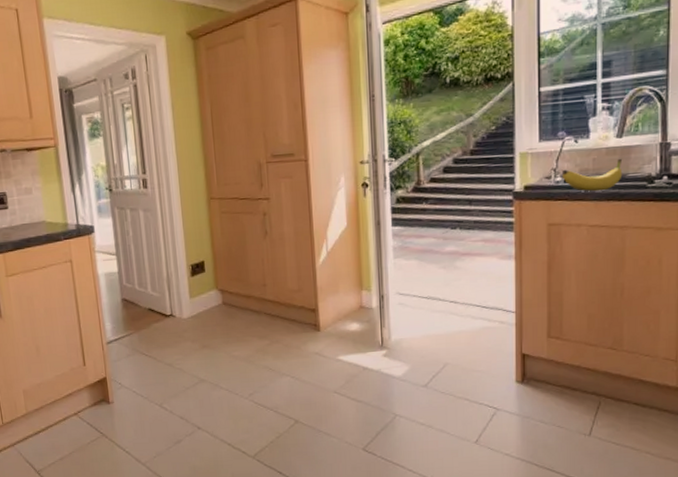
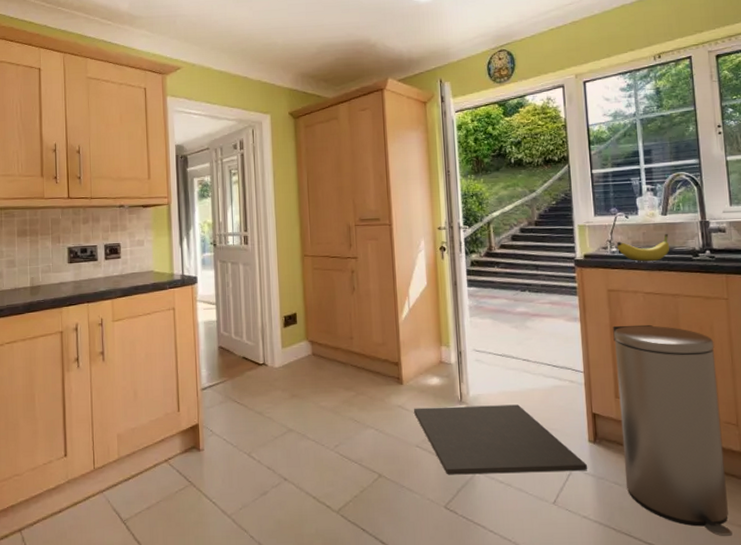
doormat: none [331,347,514,418] -> present [413,404,588,474]
pedal bin: none [550,259,661,469] -> present [613,324,732,537]

